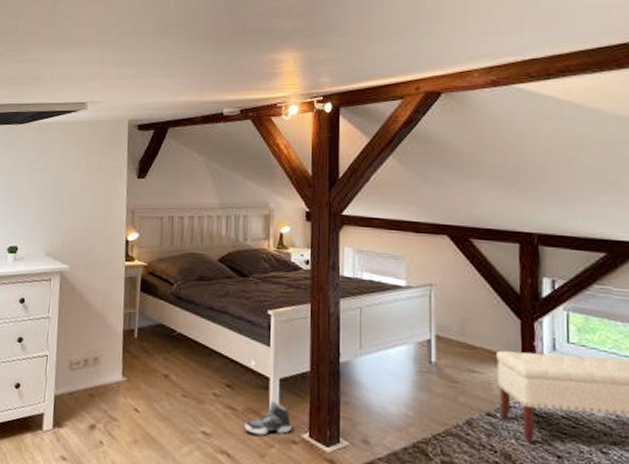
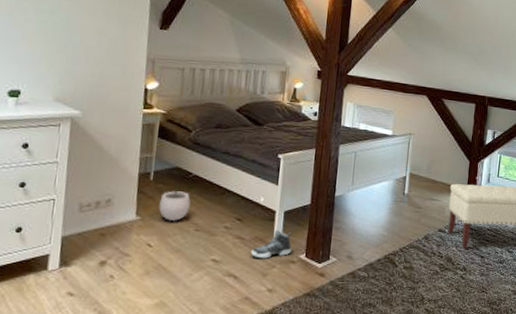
plant pot: none [144,343,176,384] -> present [159,184,191,221]

